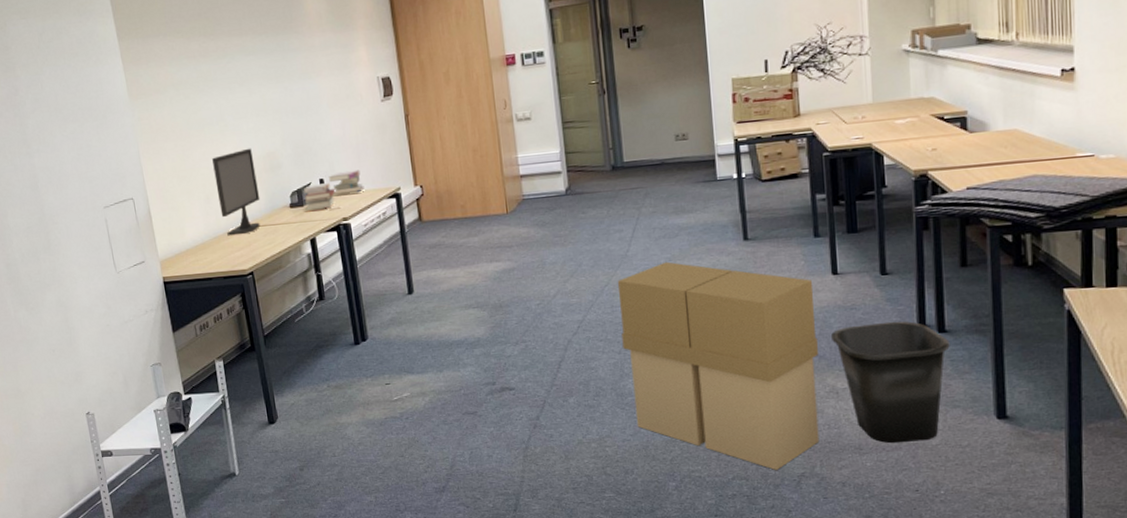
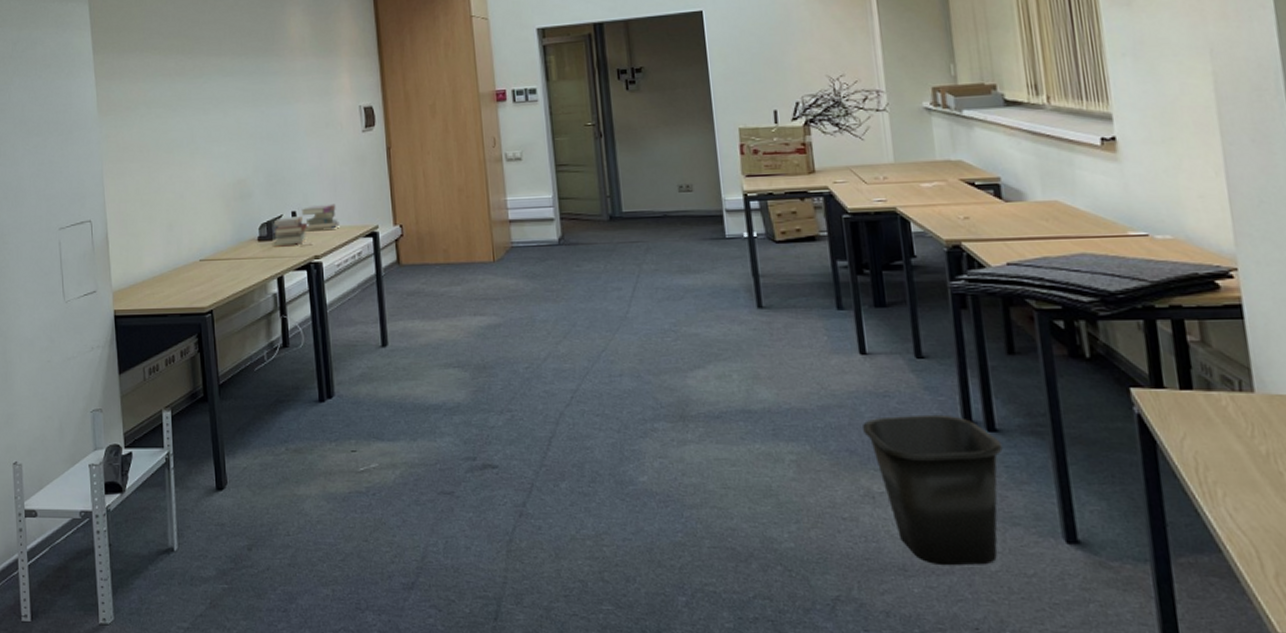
computer monitor: present [212,148,260,236] -> none [179,173,227,269]
cardboard boxes: present [617,261,820,470] -> none [615,327,856,590]

